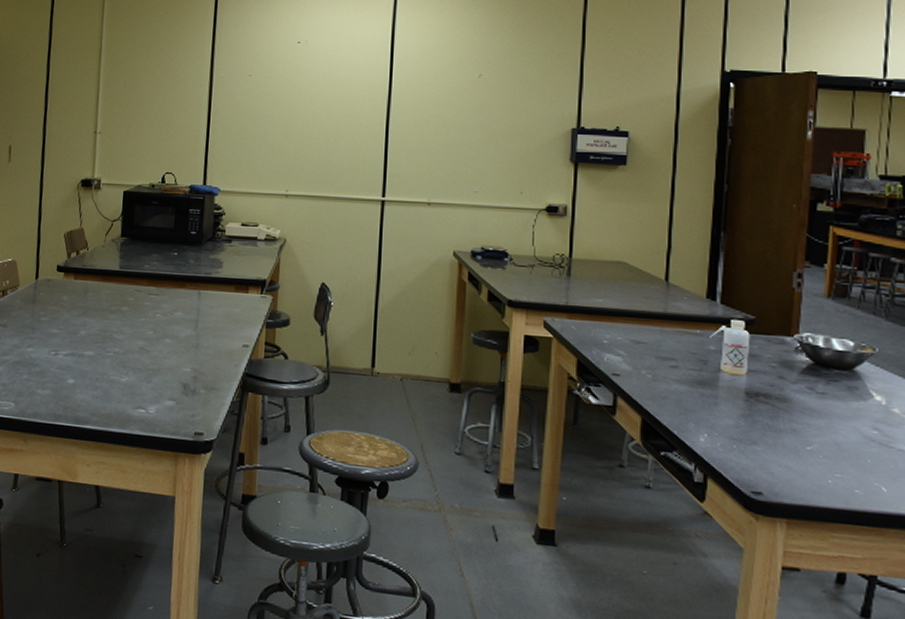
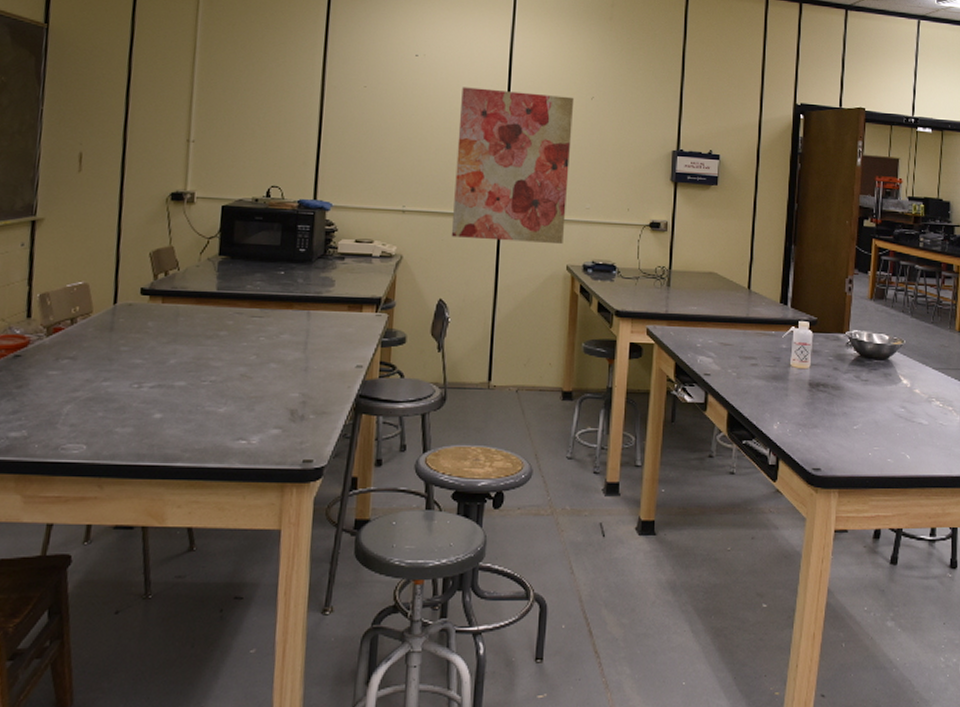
wall art: none [333,71,461,230] -> present [451,87,575,245]

